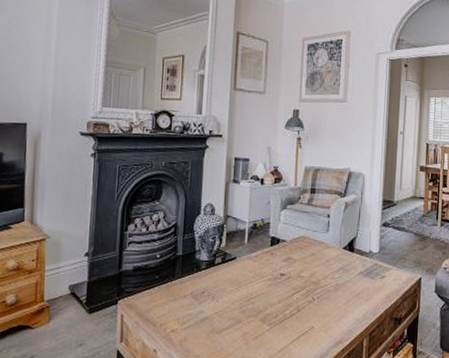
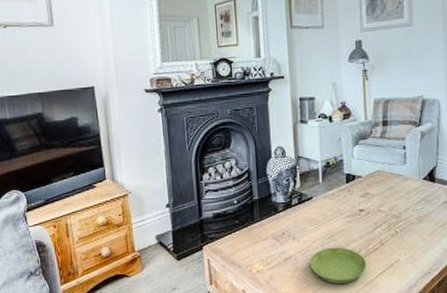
saucer: none [226,310,282,349] -> present [309,247,367,284]

